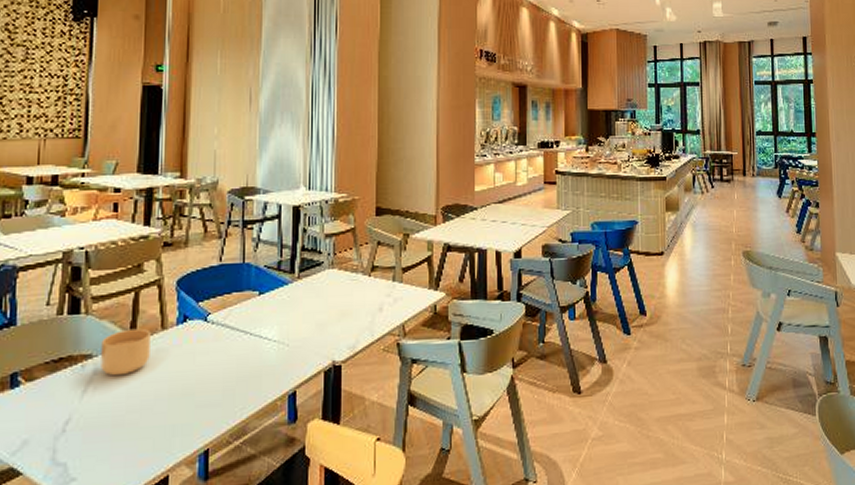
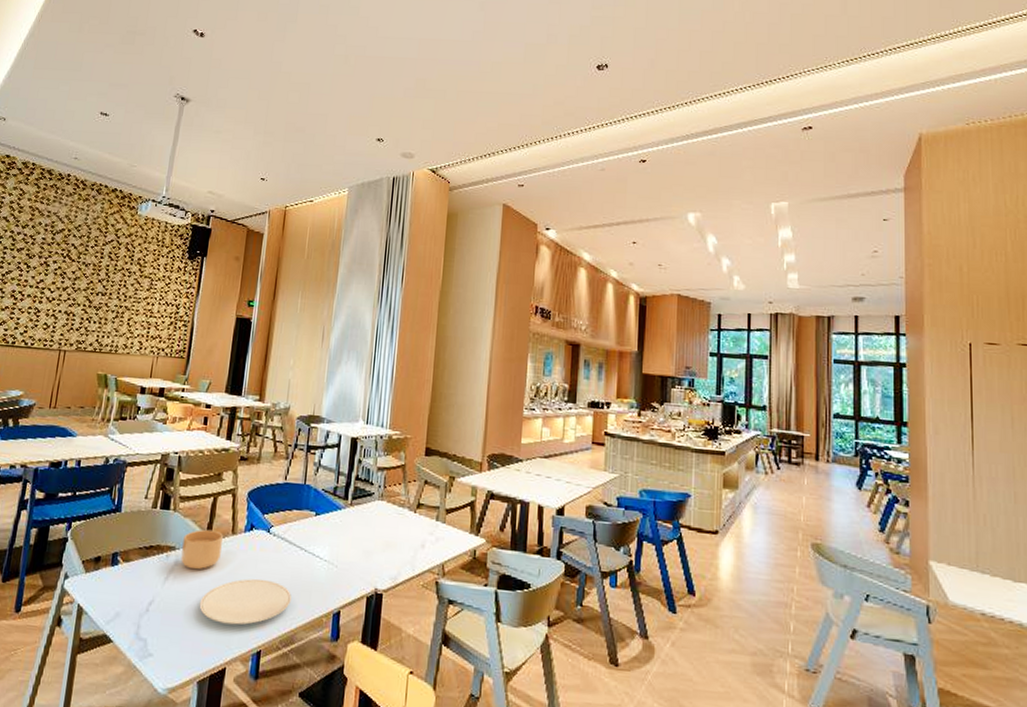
plate: none [129,372,239,429] -> present [199,578,292,625]

